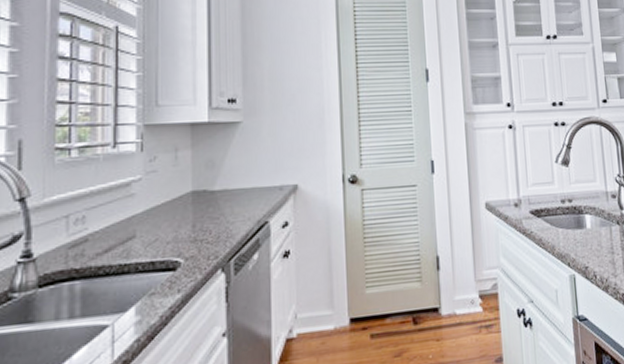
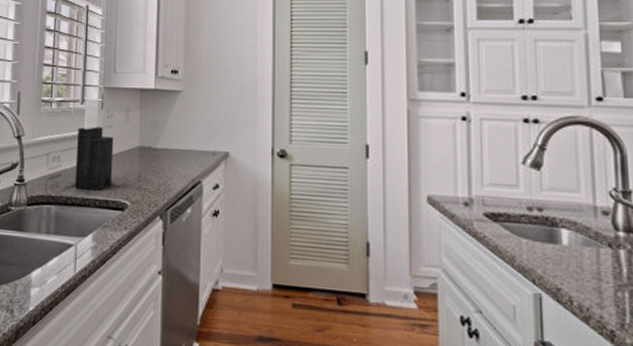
knife block: none [107,140,159,253] -> present [74,99,114,191]

